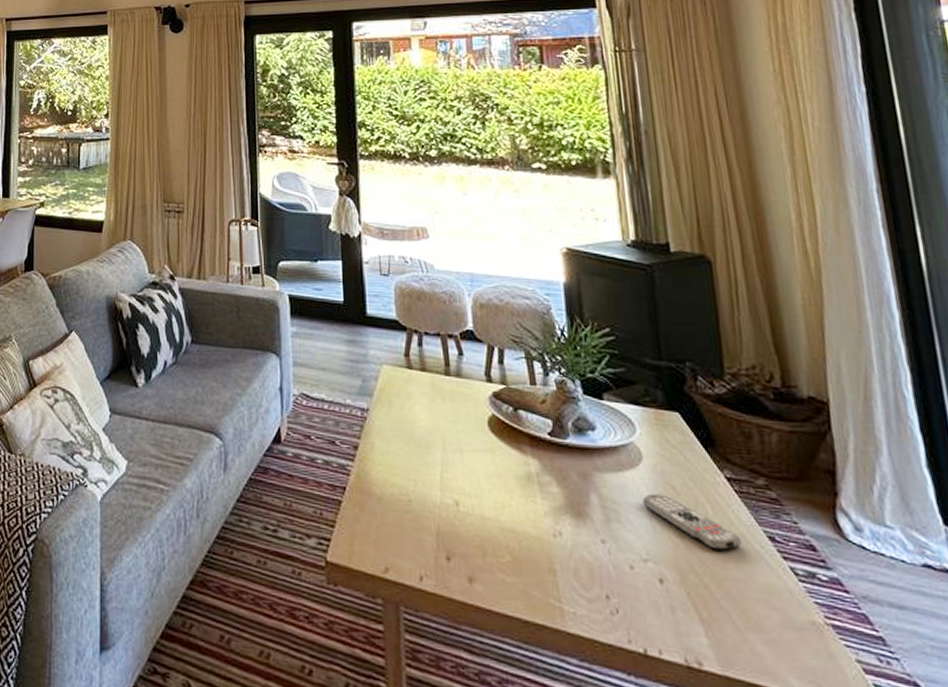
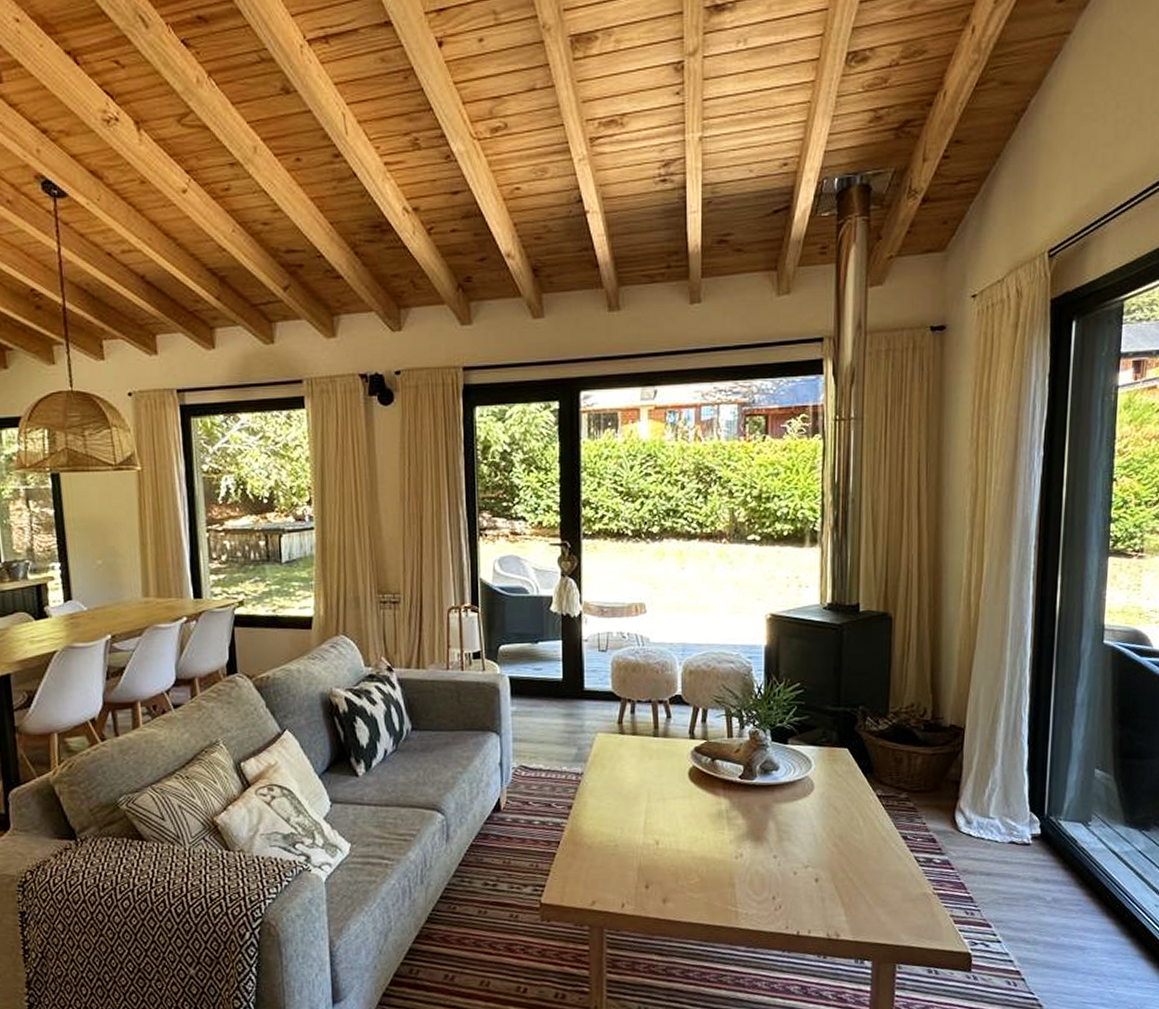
remote control: present [642,493,743,551] -> none [810,814,883,852]

